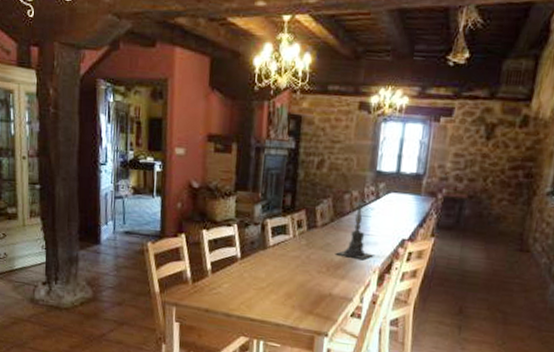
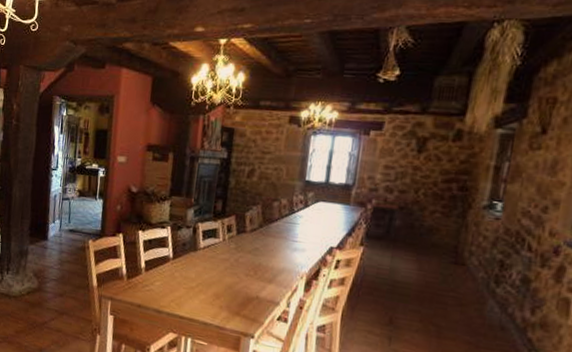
candle holder: present [335,199,376,259] -> none [263,207,303,265]

